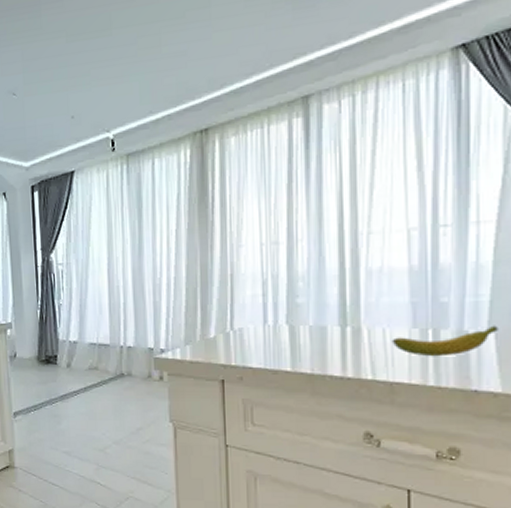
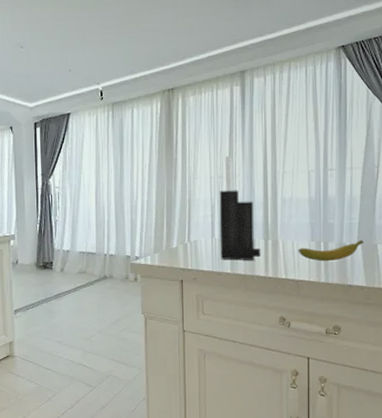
knife block: none [273,213,336,356] -> present [219,155,261,261]

